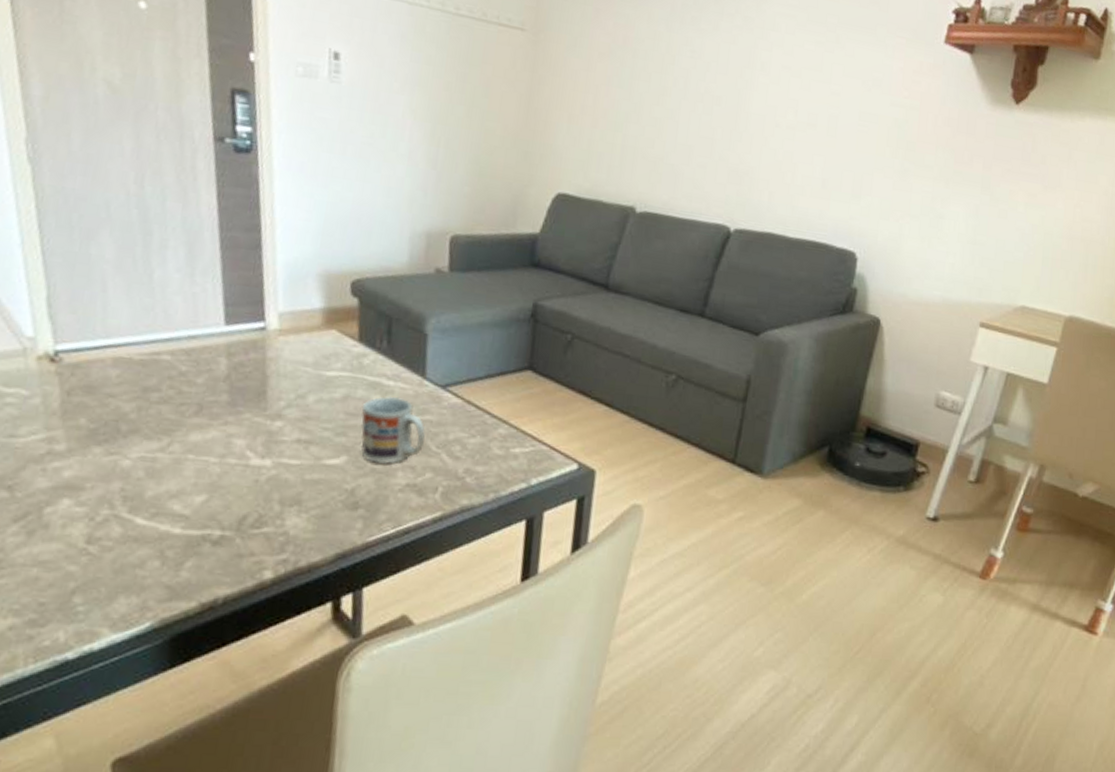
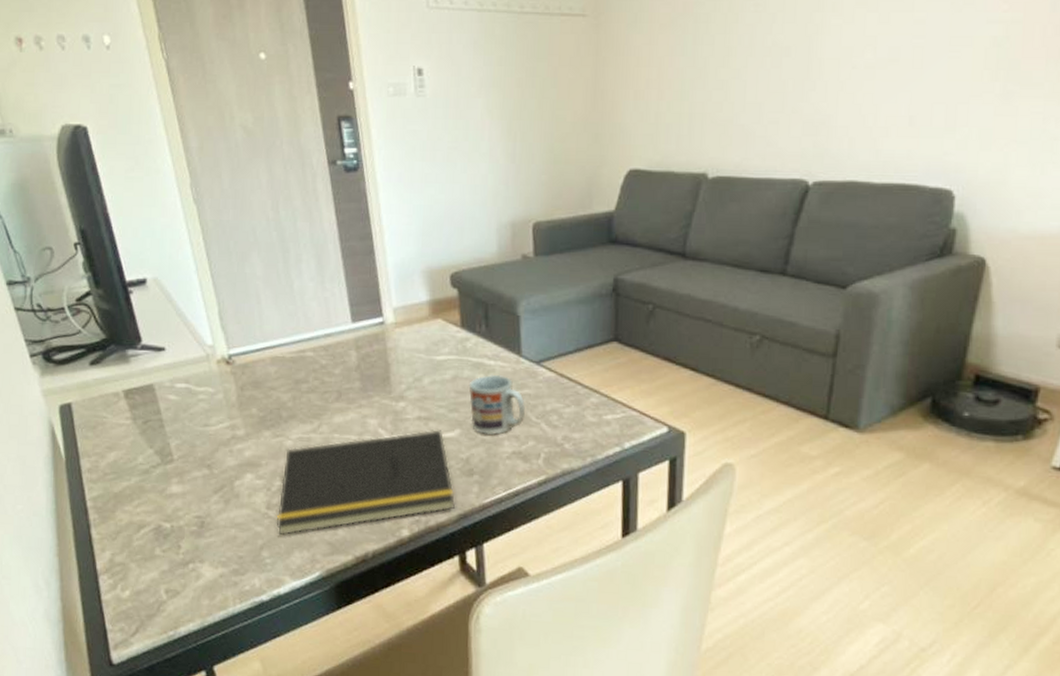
notepad: none [97,455,334,576] -> present [276,430,456,535]

